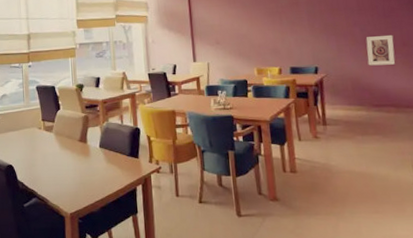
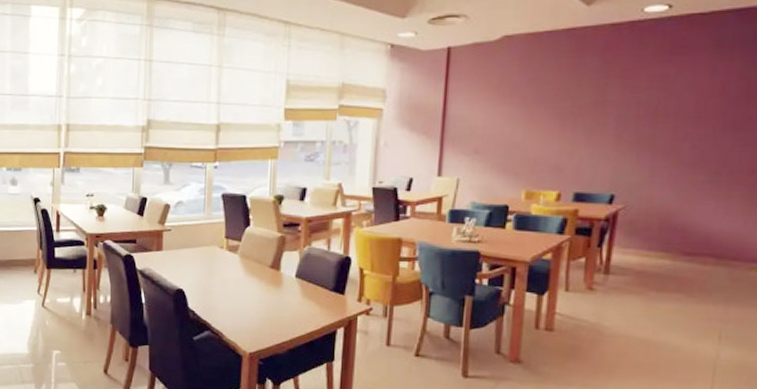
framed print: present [366,34,395,66] -> none [690,156,739,199]

